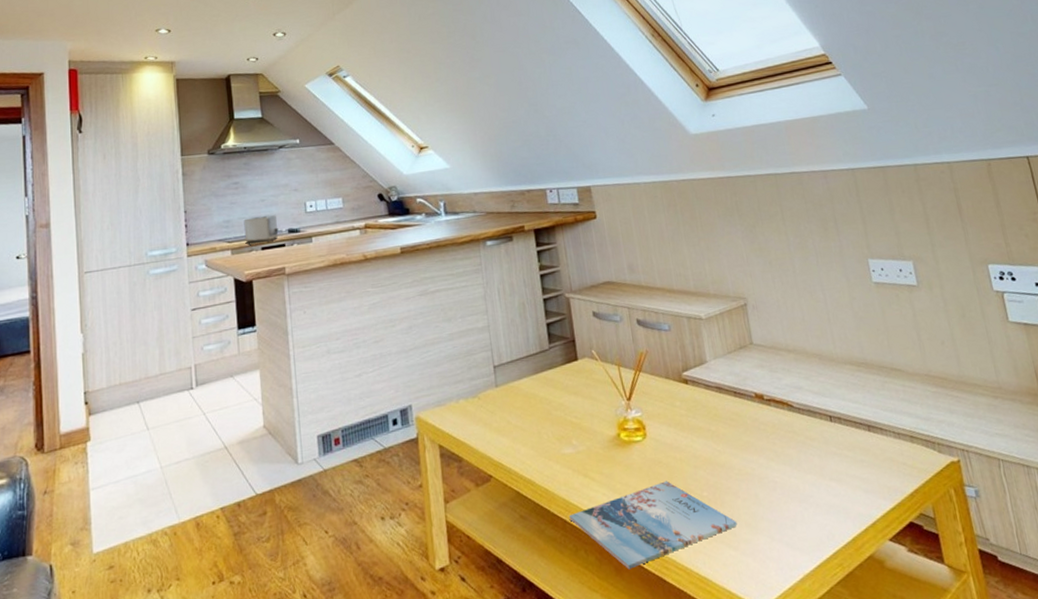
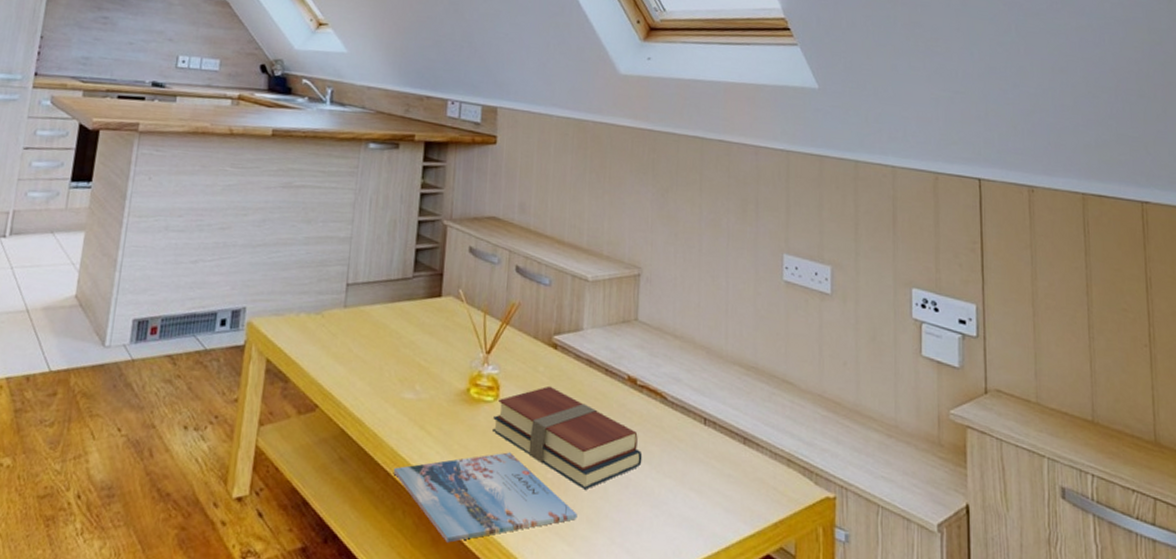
toaster: present [243,214,279,245] -> none [101,59,142,92]
books: none [645,416,784,499] -> present [492,385,643,490]

